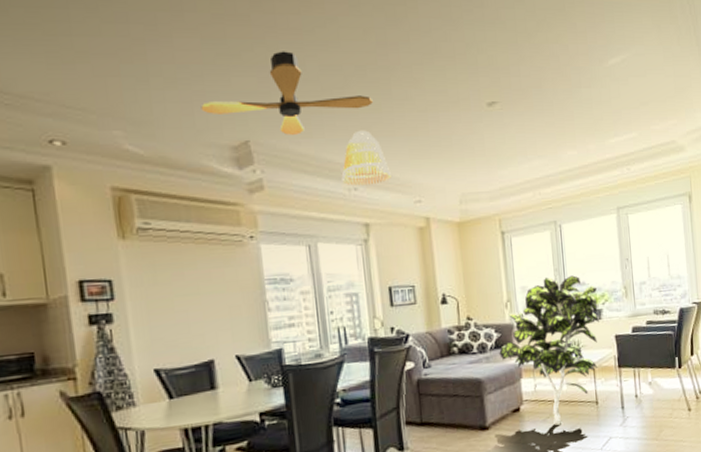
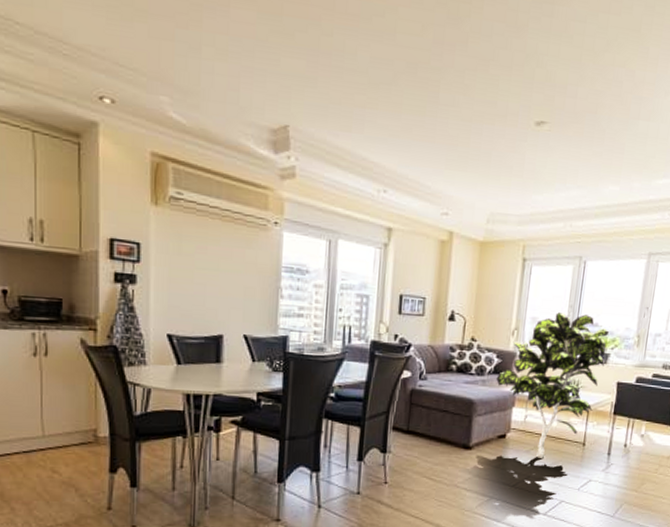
ceiling fan: present [201,51,374,135] -> none [247,36,419,127]
lamp shade: present [341,130,391,186] -> none [372,131,423,190]

